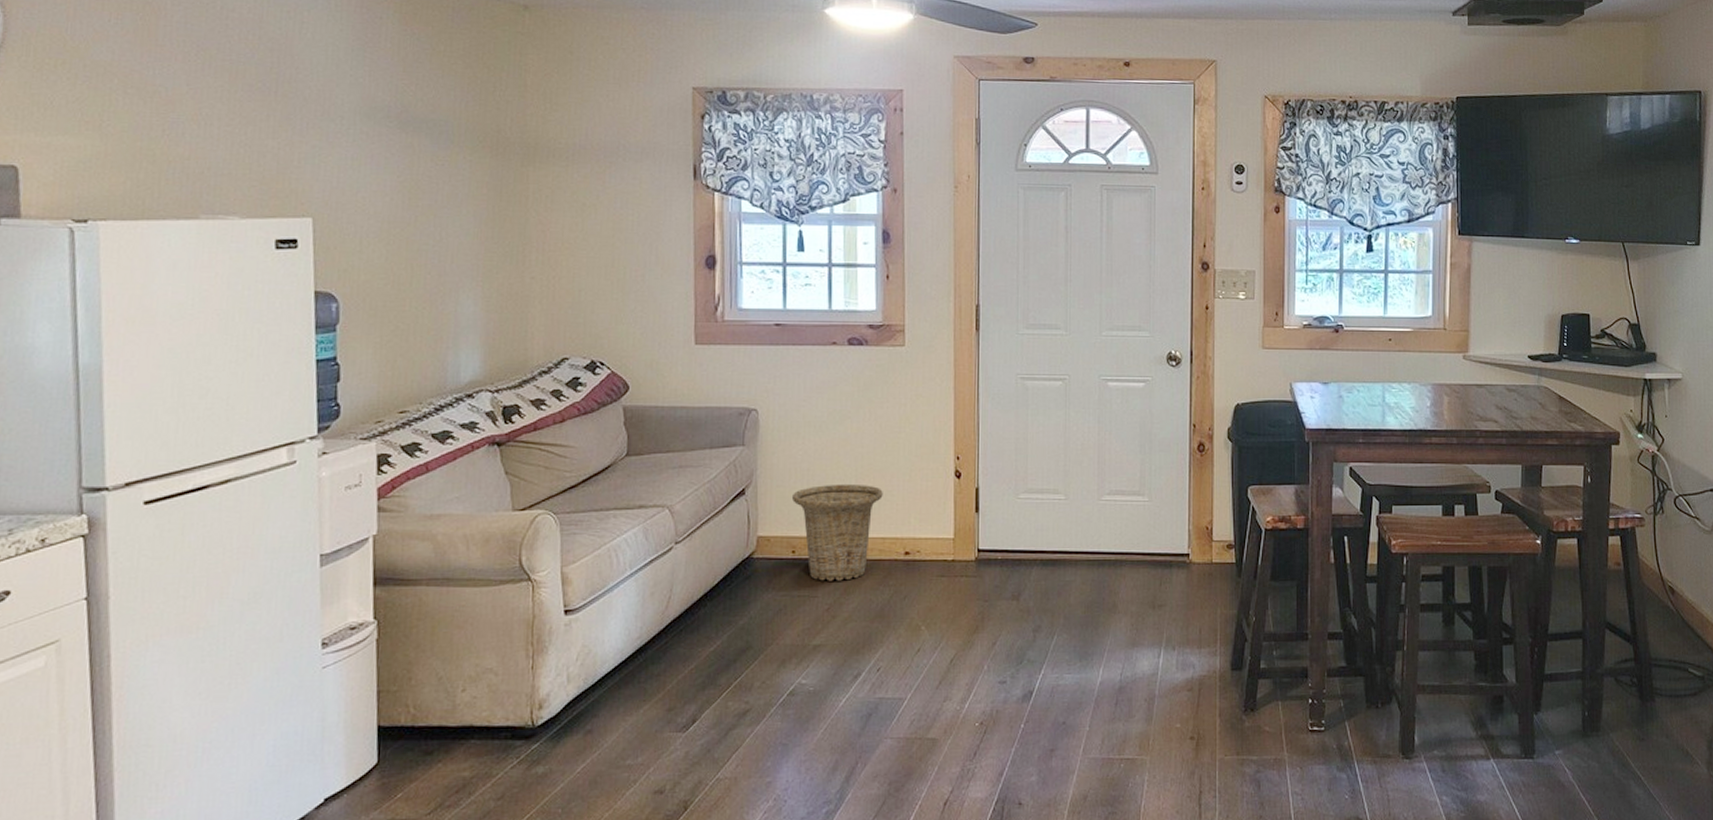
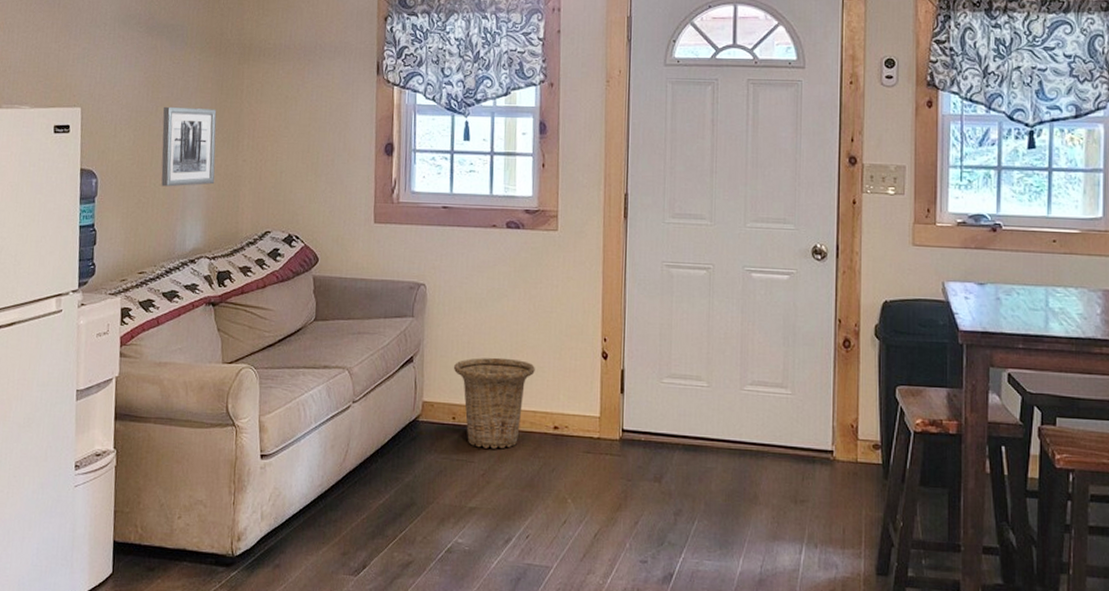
wall art: none [424,216,496,310] -> present [161,106,217,187]

